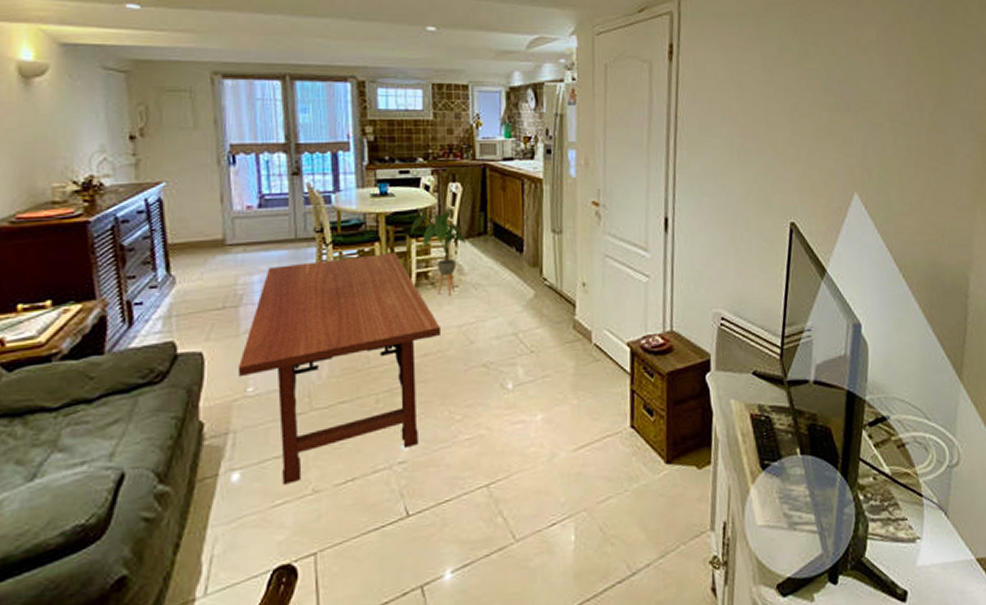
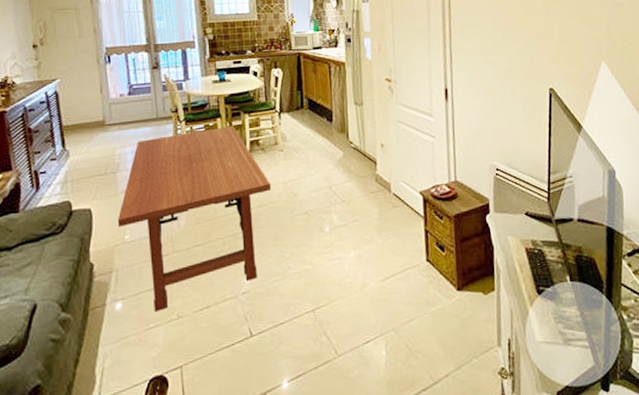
house plant: present [411,208,466,296] -> none [244,89,288,158]

